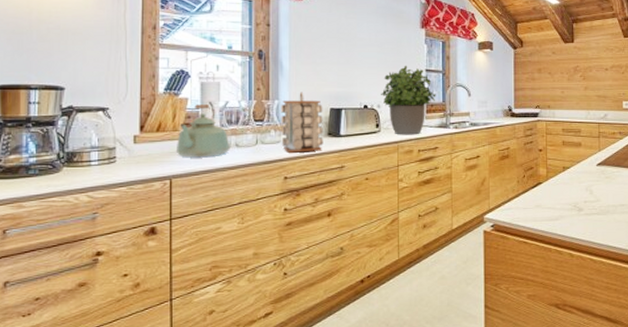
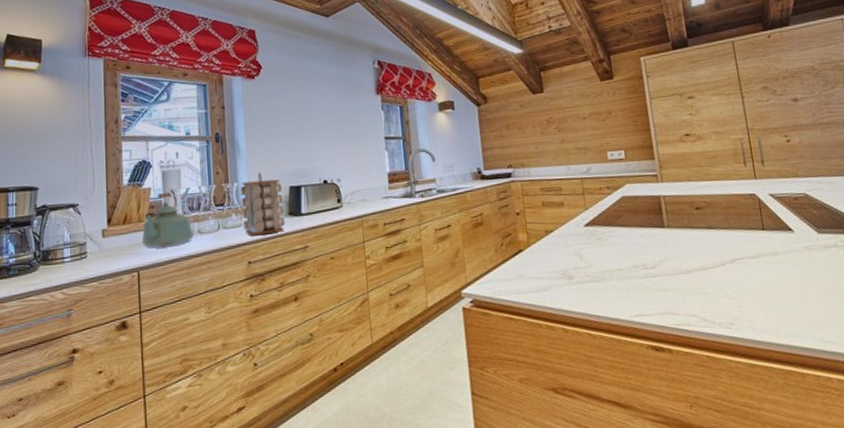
potted plant: present [381,65,436,135] -> none [340,134,398,209]

